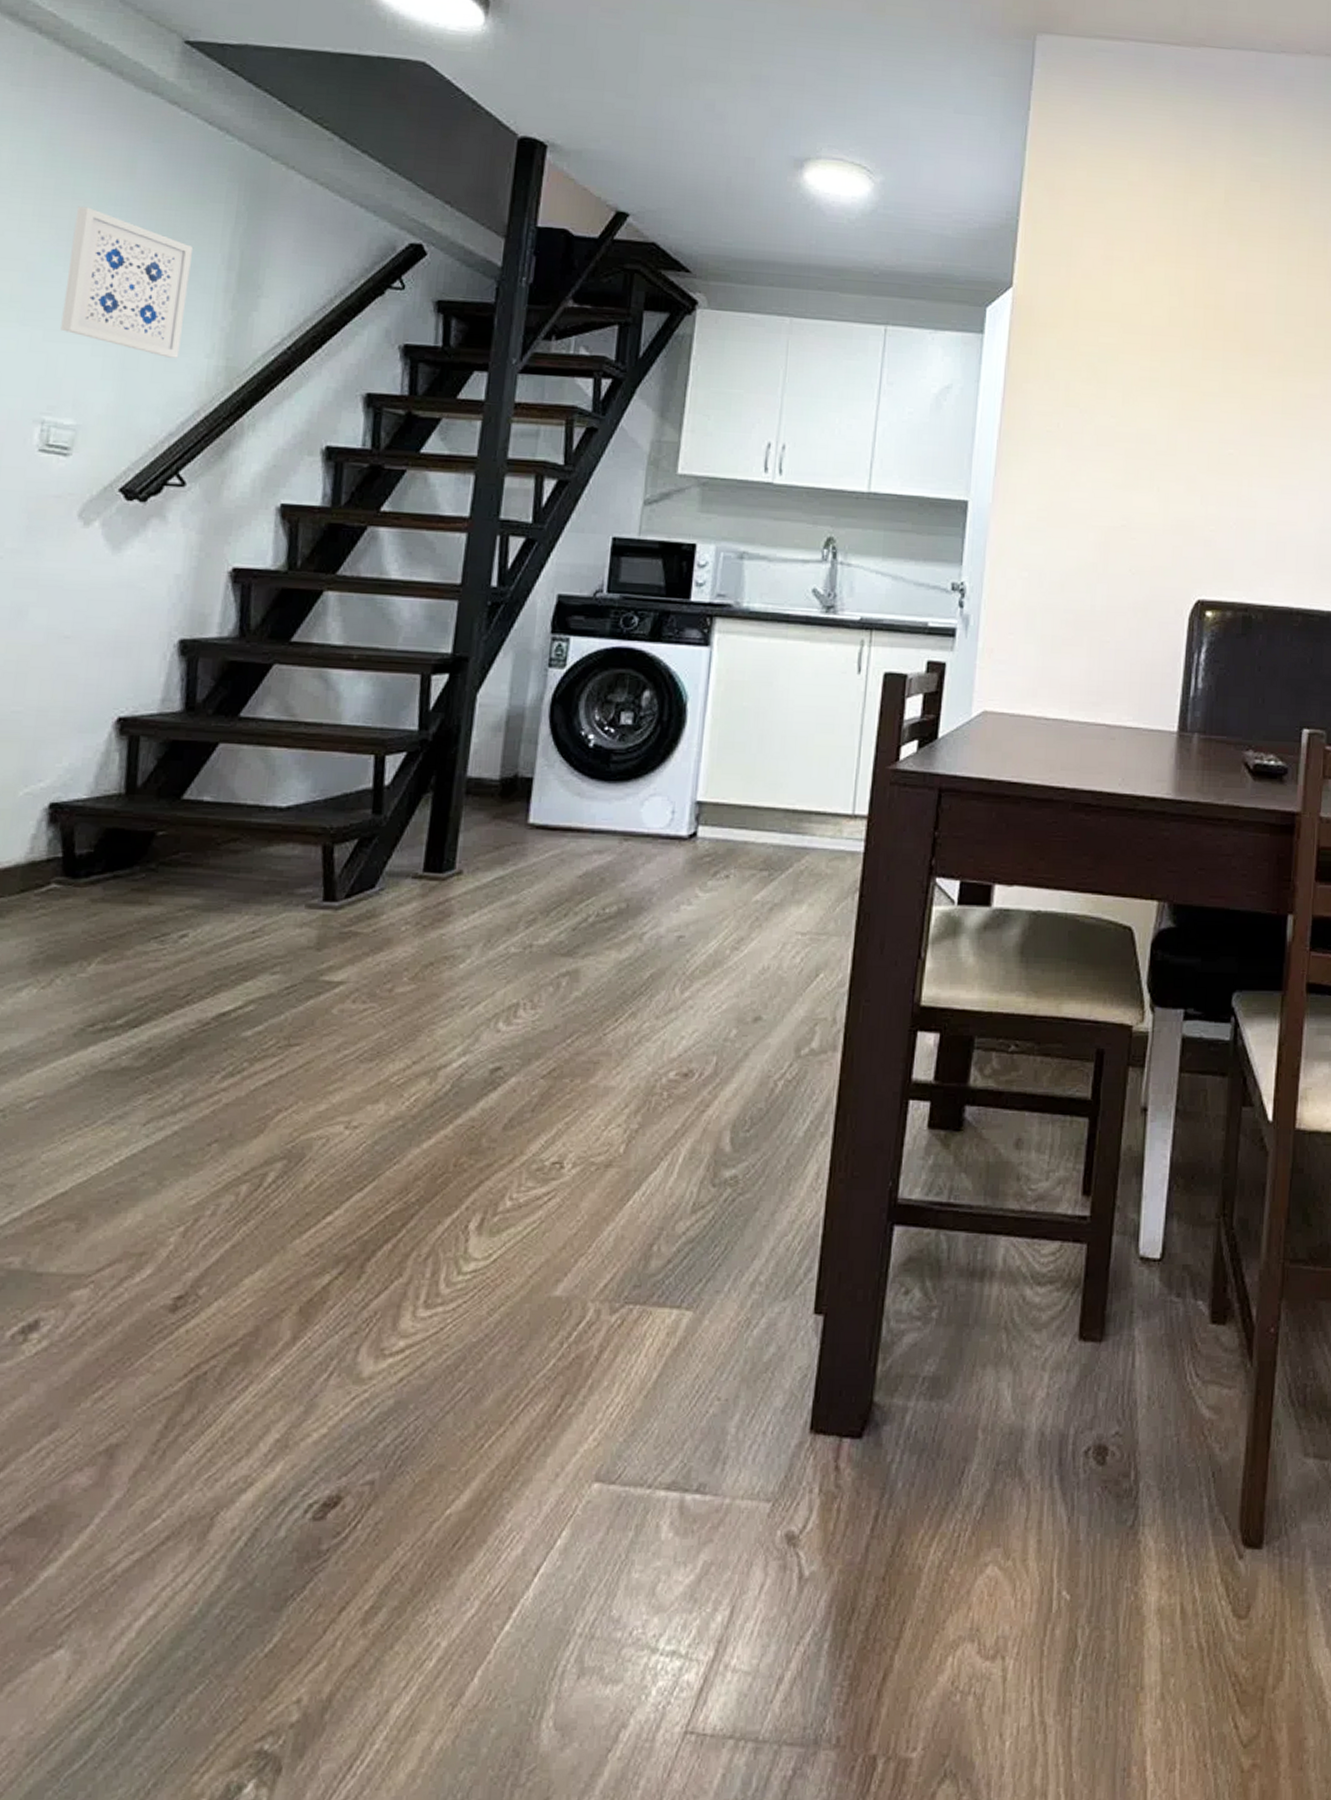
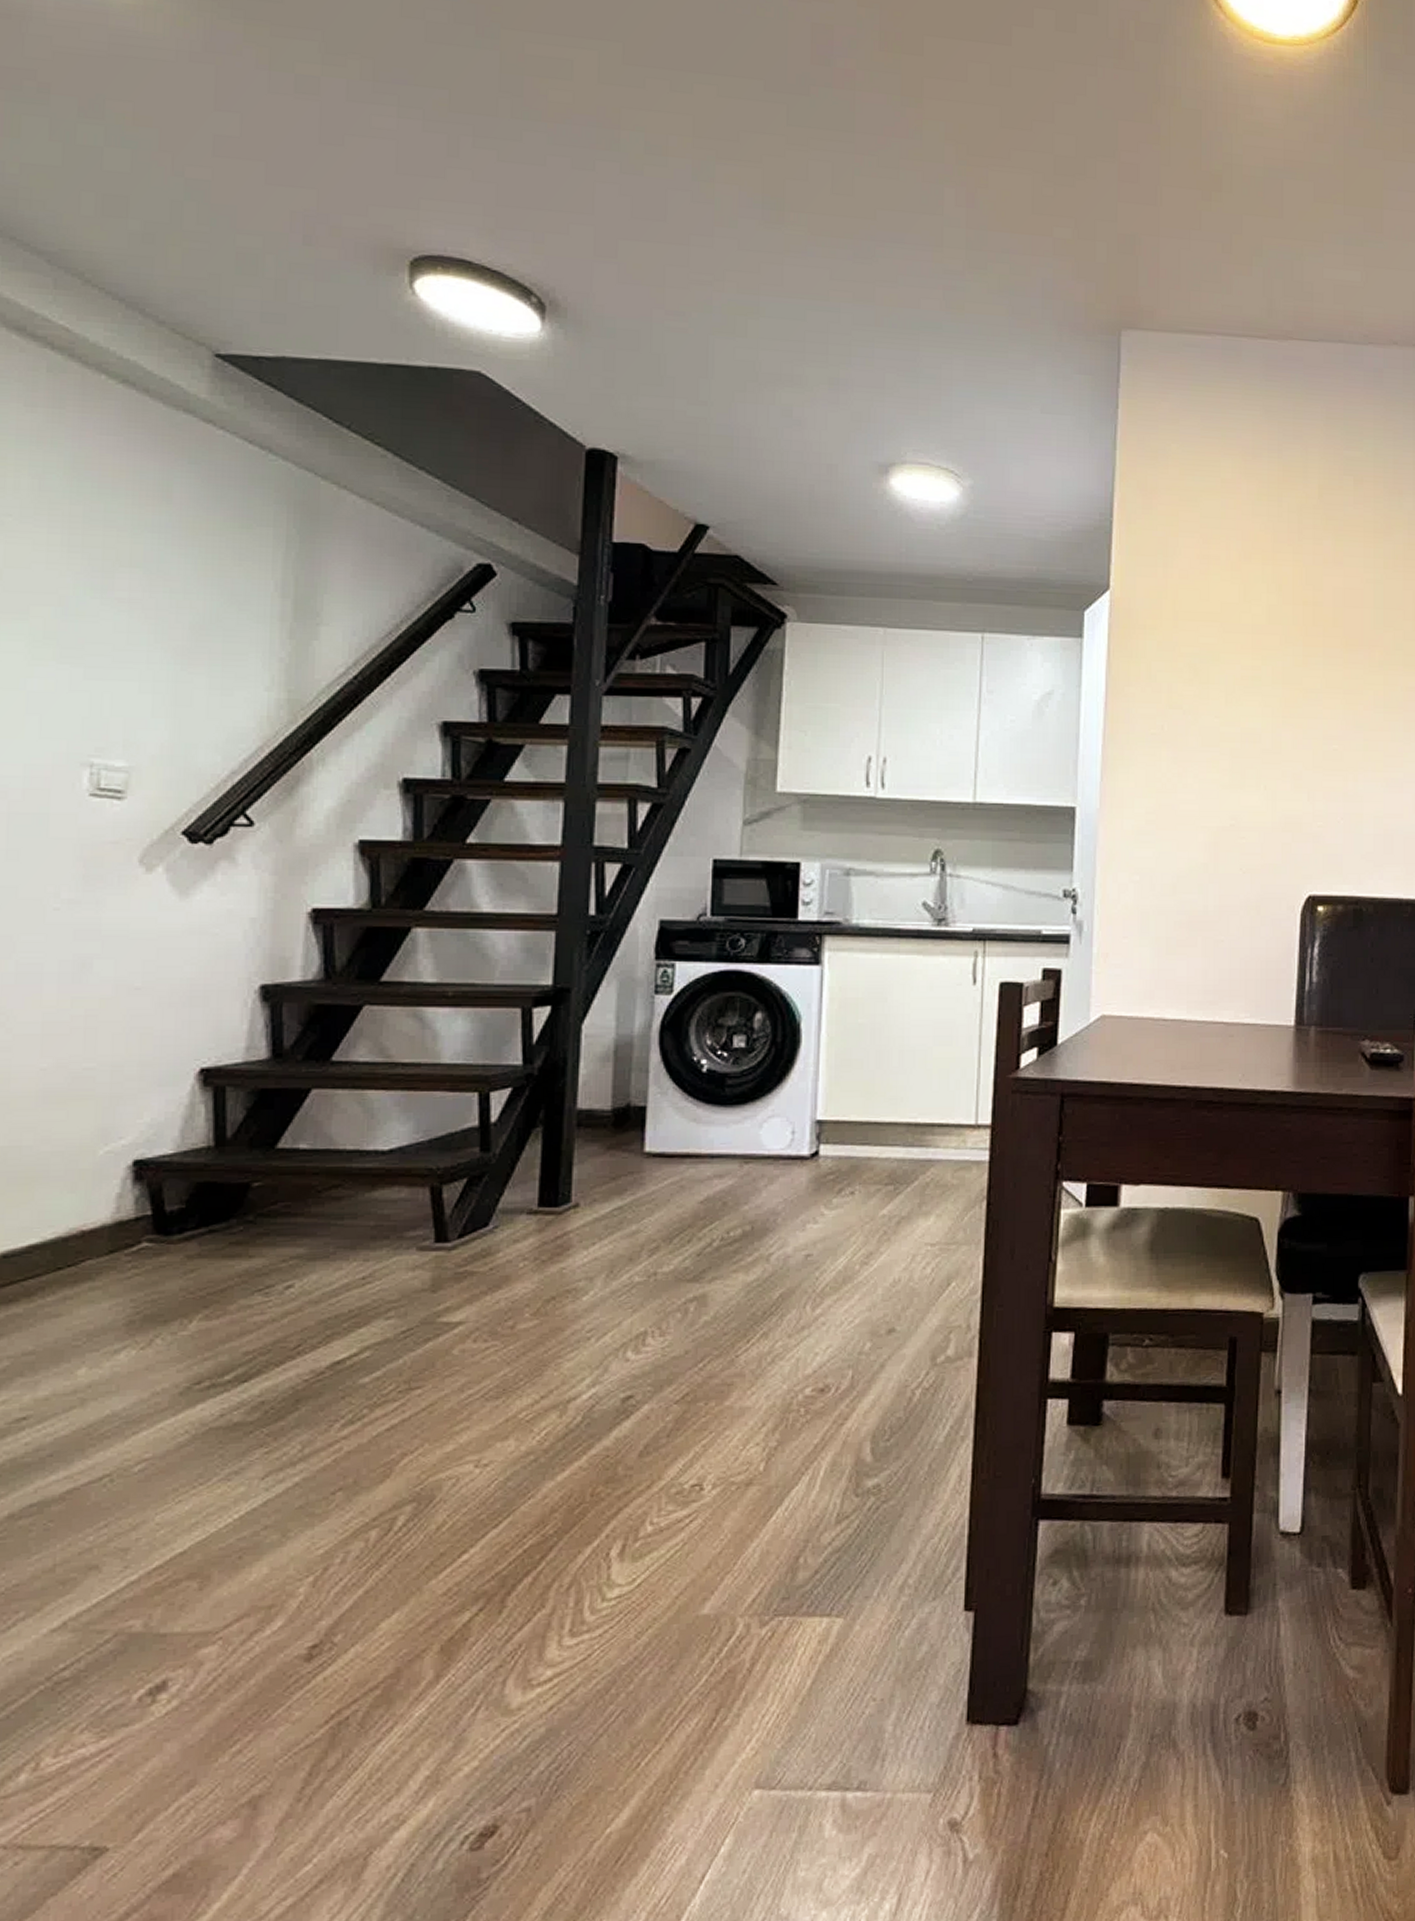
wall art: present [60,206,193,358] -> none [103,534,241,692]

